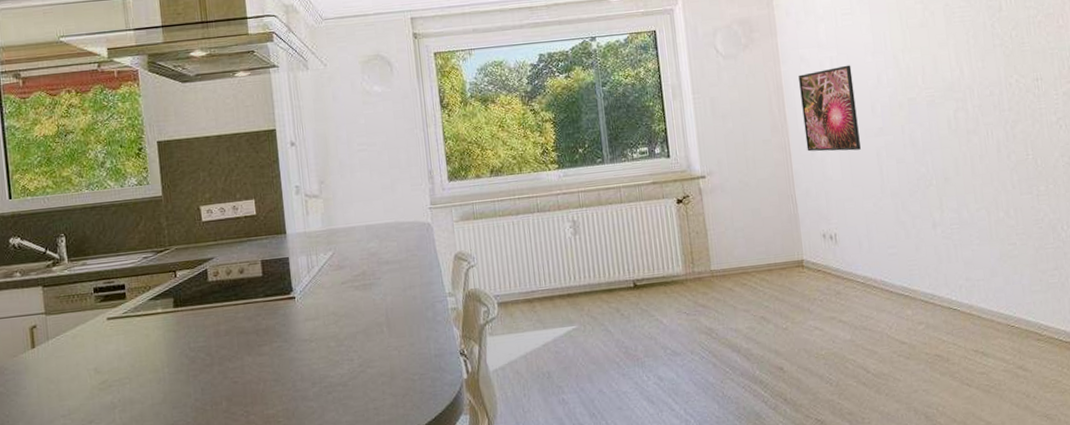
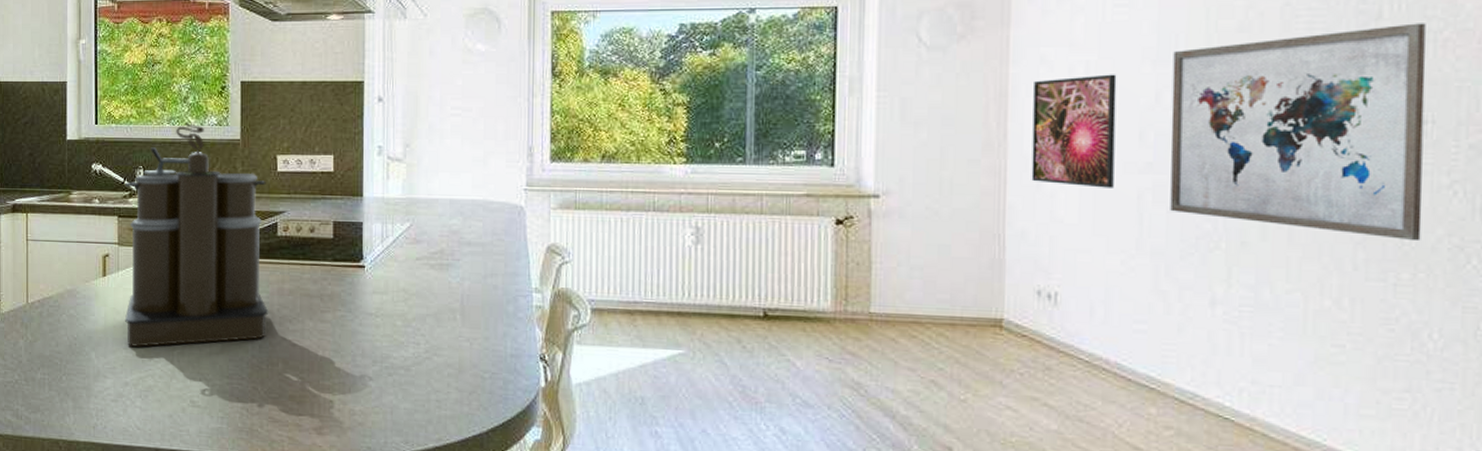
coffee maker: none [46,185,208,413] -> present [124,122,269,347]
wall art: none [884,11,1047,163] -> present [1170,23,1426,242]

